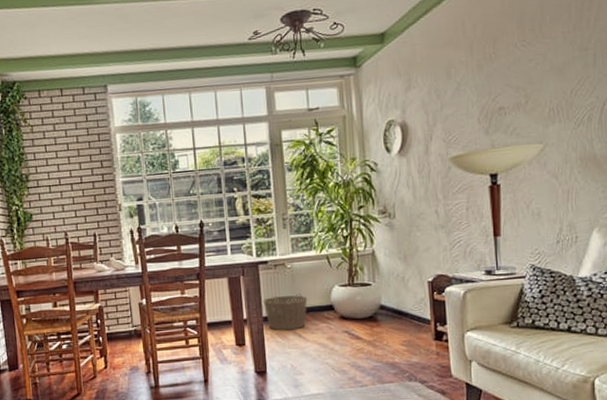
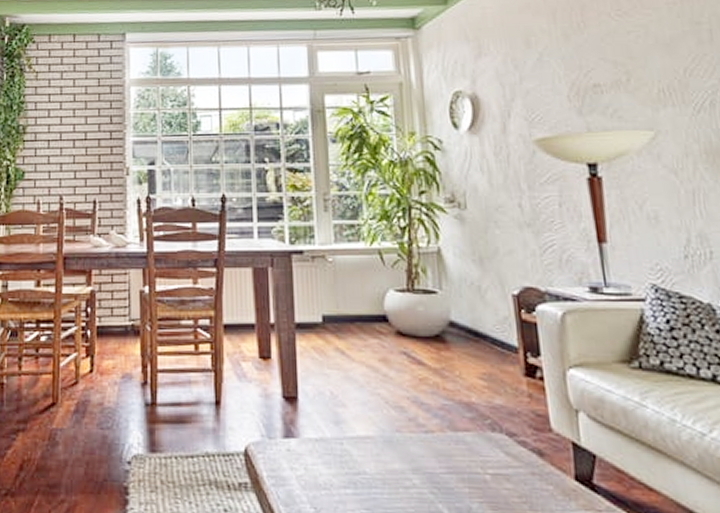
basket: present [263,294,308,331] -> none [296,296,354,344]

